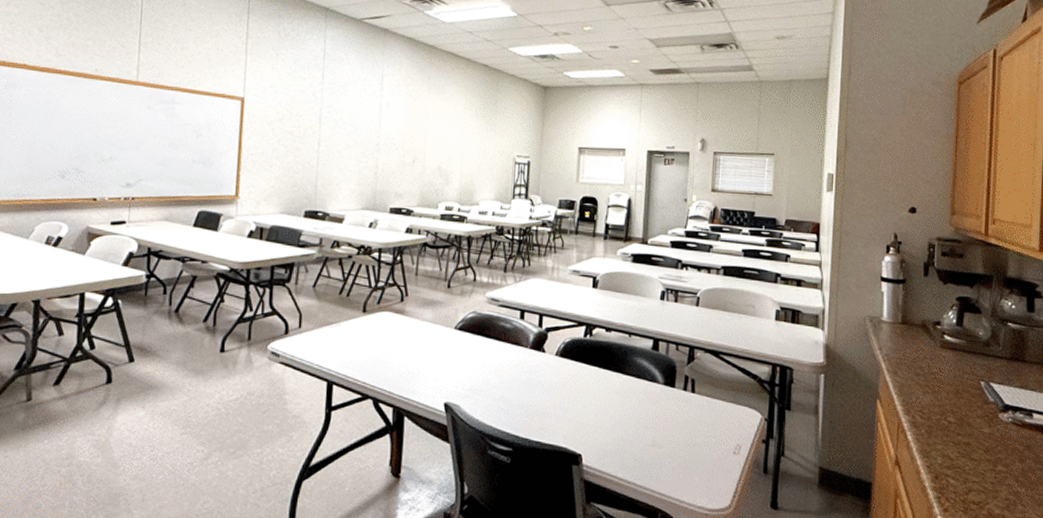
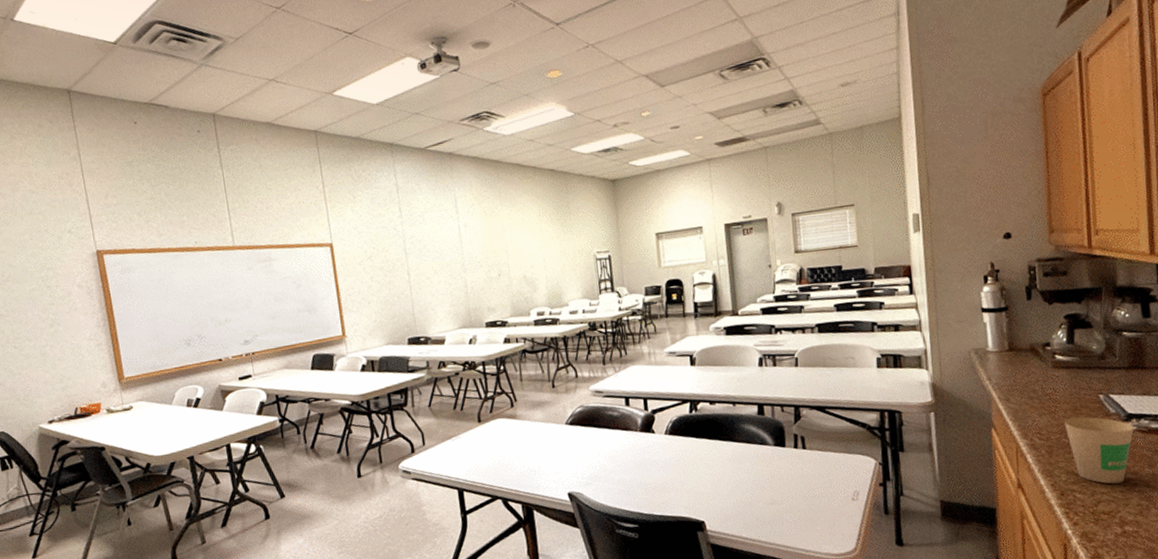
paper cup: none [946,400,1009,474] -> present [1064,416,1134,484]

